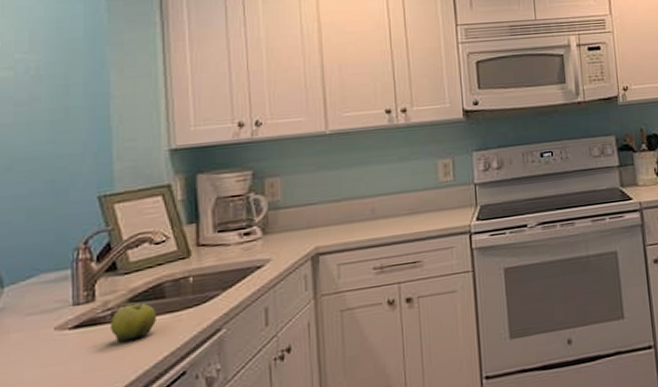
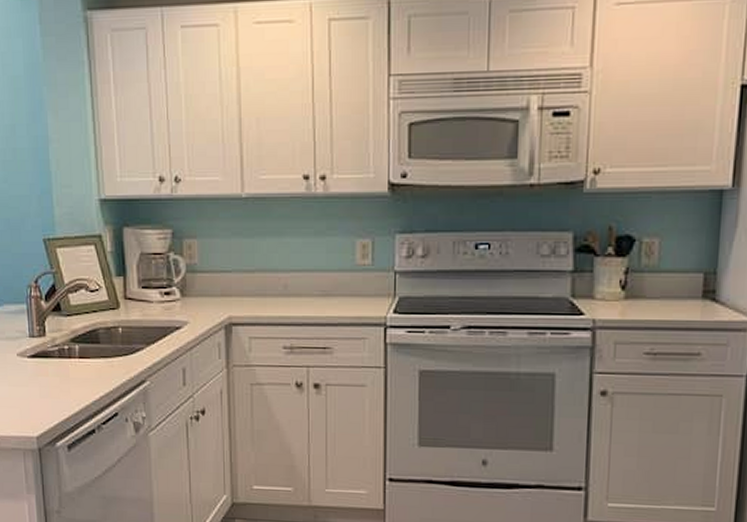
fruit: present [111,303,157,342] -> none [58,344,94,376]

